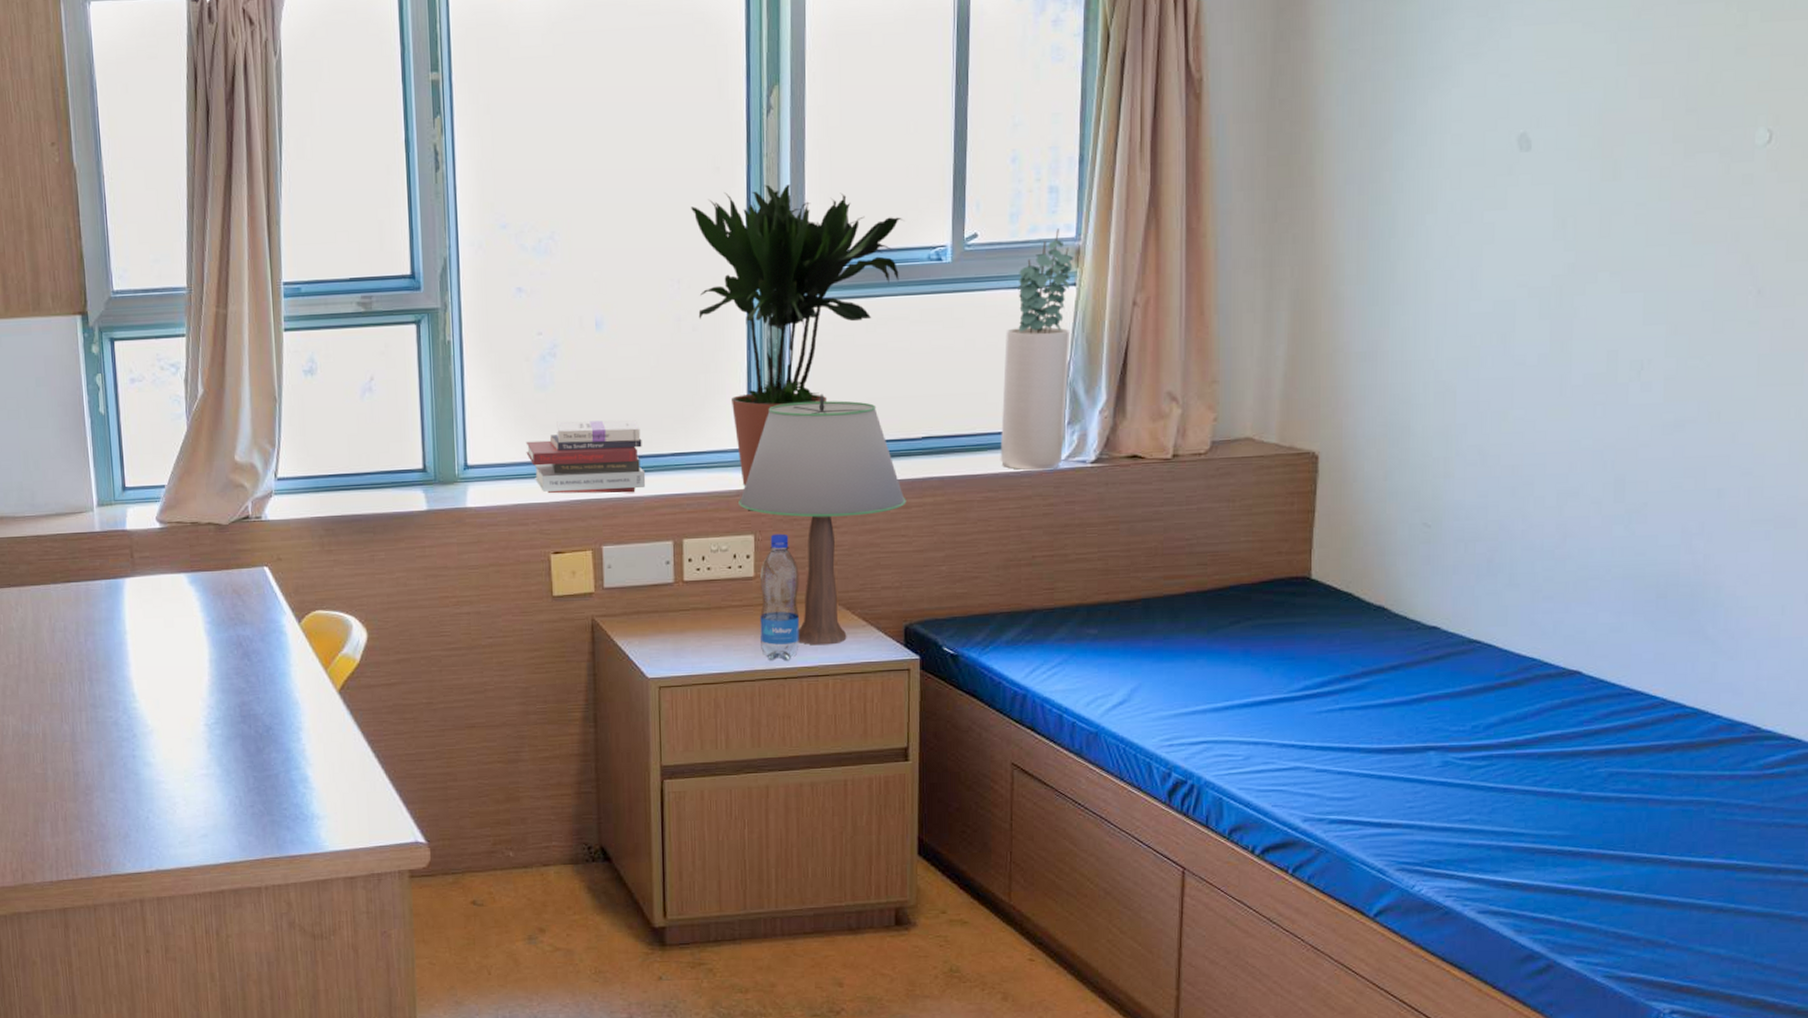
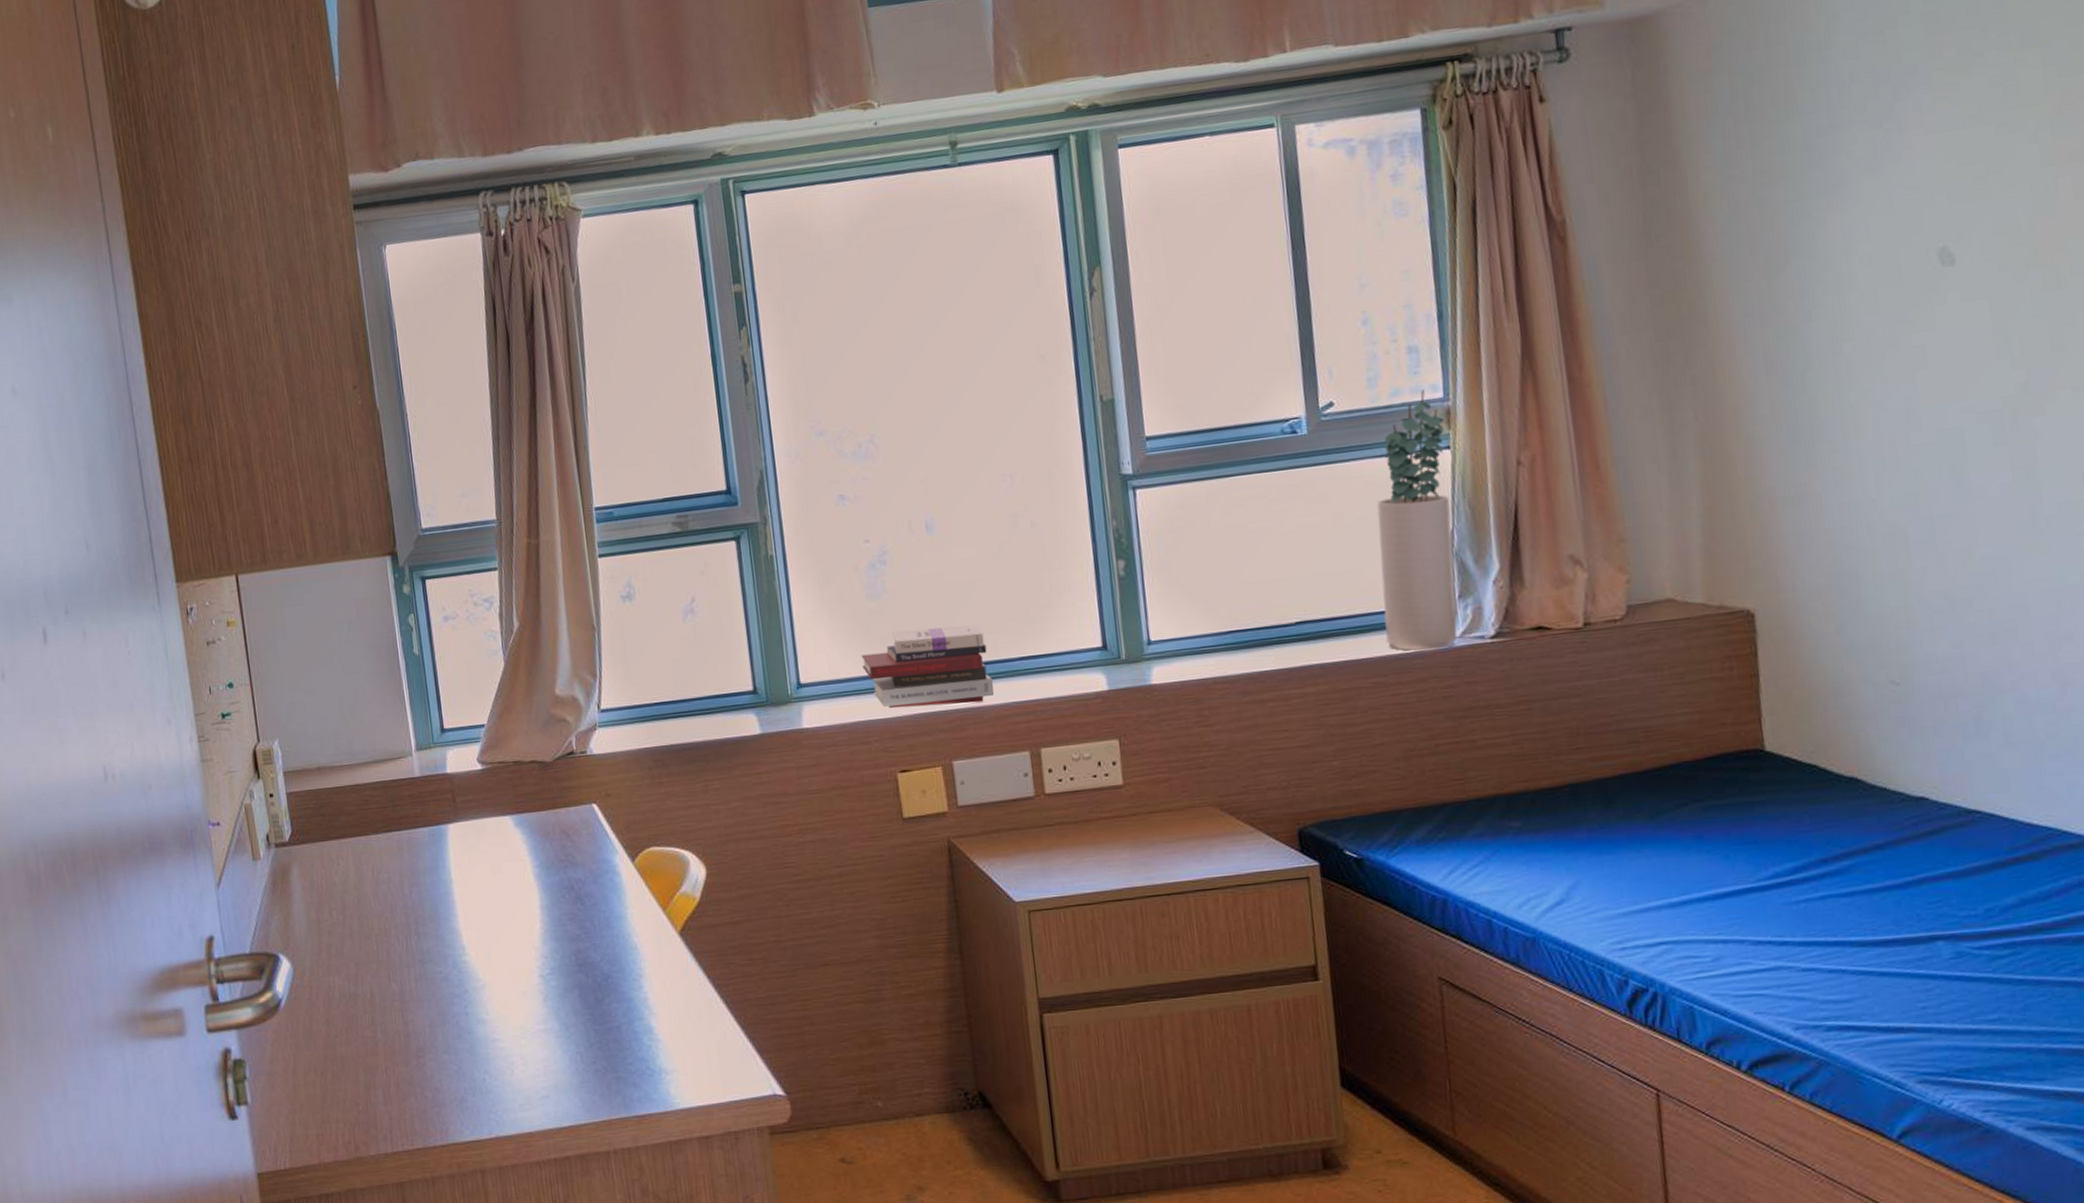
potted plant: present [691,184,905,485] -> none [1018,367,1252,686]
table lamp: present [738,393,906,646] -> none [1098,583,1286,857]
bottle: present [759,533,799,662] -> none [1129,736,1181,877]

